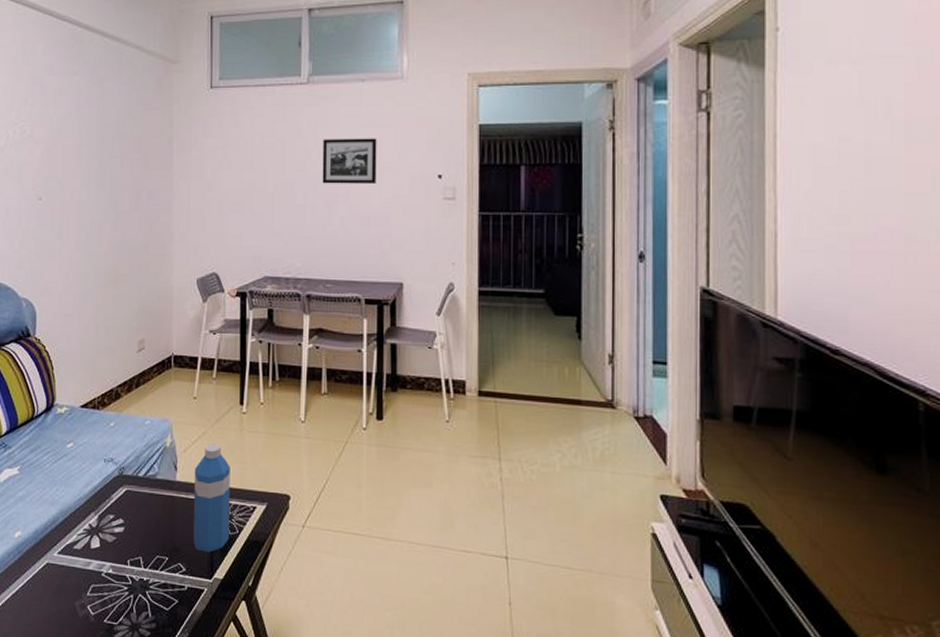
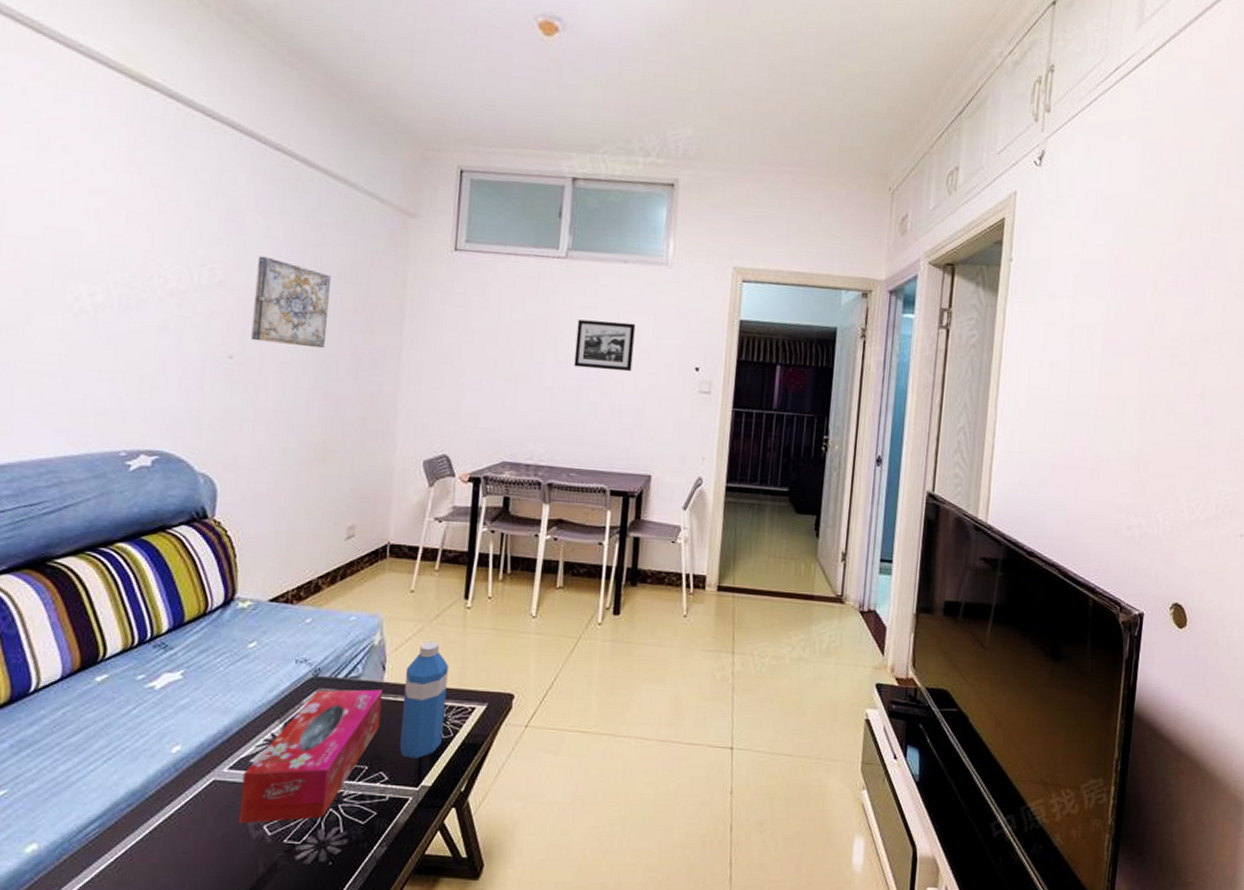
wall art: none [54,111,112,186] -> present [251,256,331,349]
tissue box: none [69,486,177,603] -> present [239,689,384,823]

